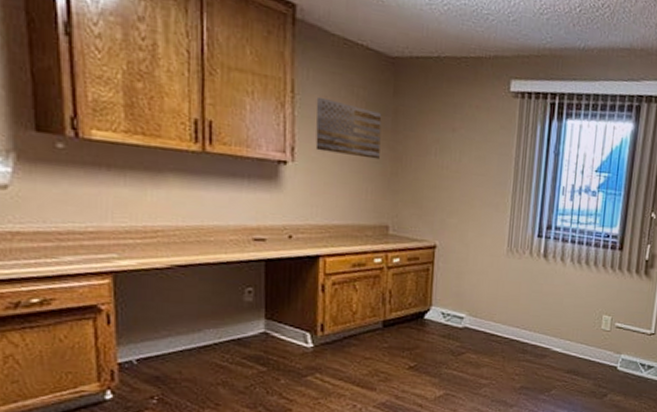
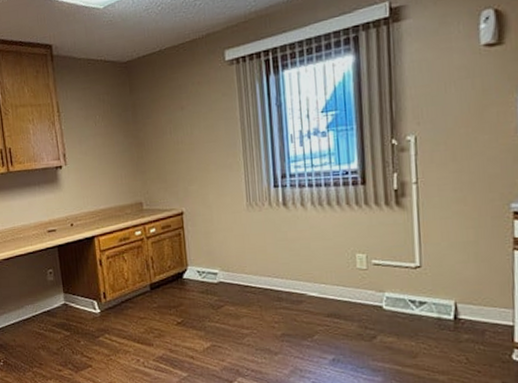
wall art: present [315,96,382,160] -> none [75,109,127,153]

